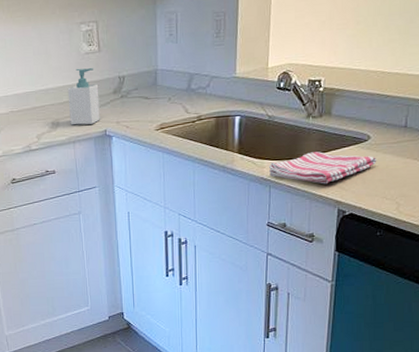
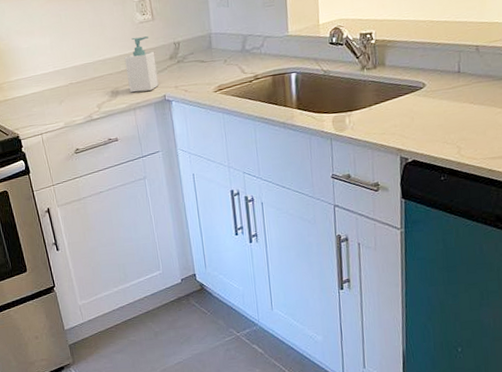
dish towel: present [269,151,377,184] -> none [329,102,434,134]

